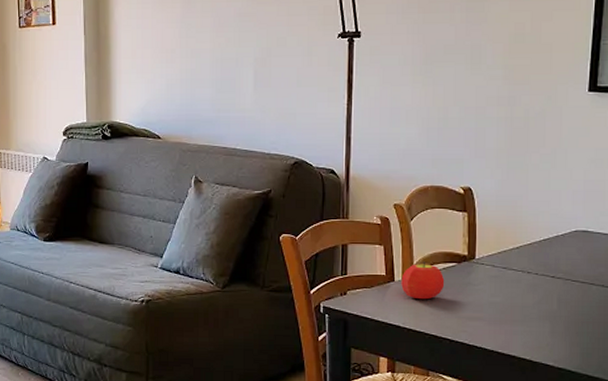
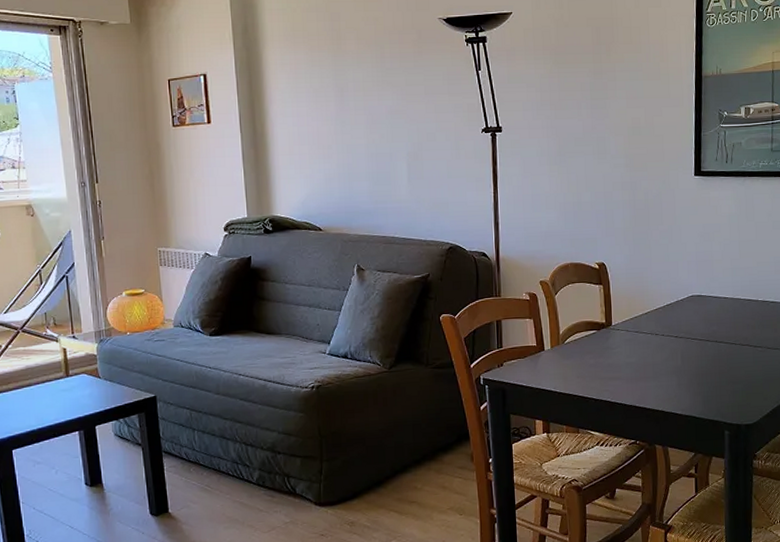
fruit: present [401,261,445,300] -> none [550,331,588,365]

